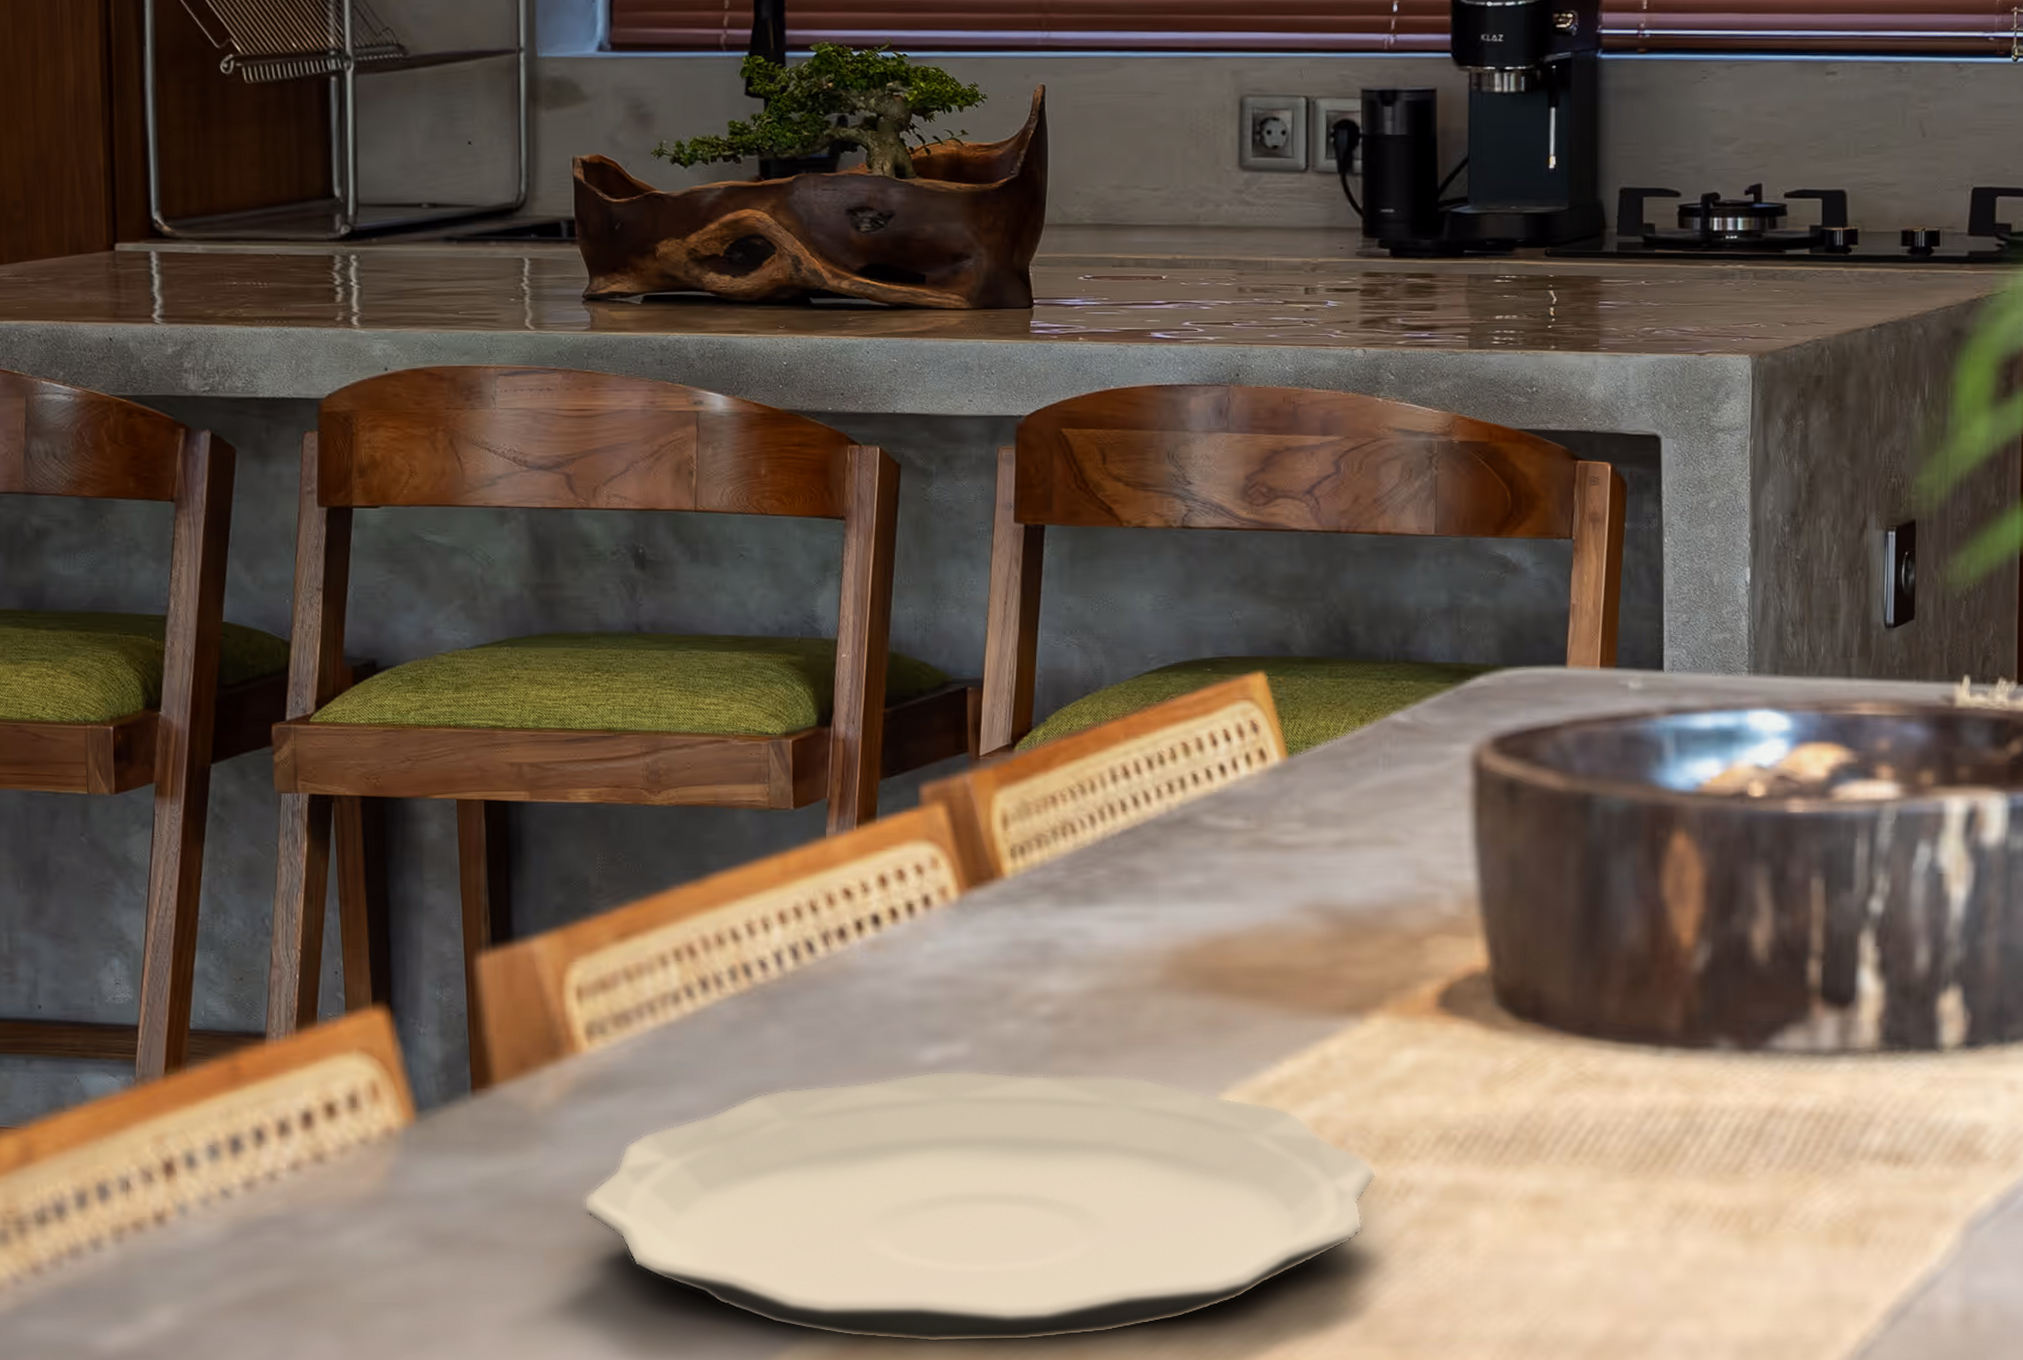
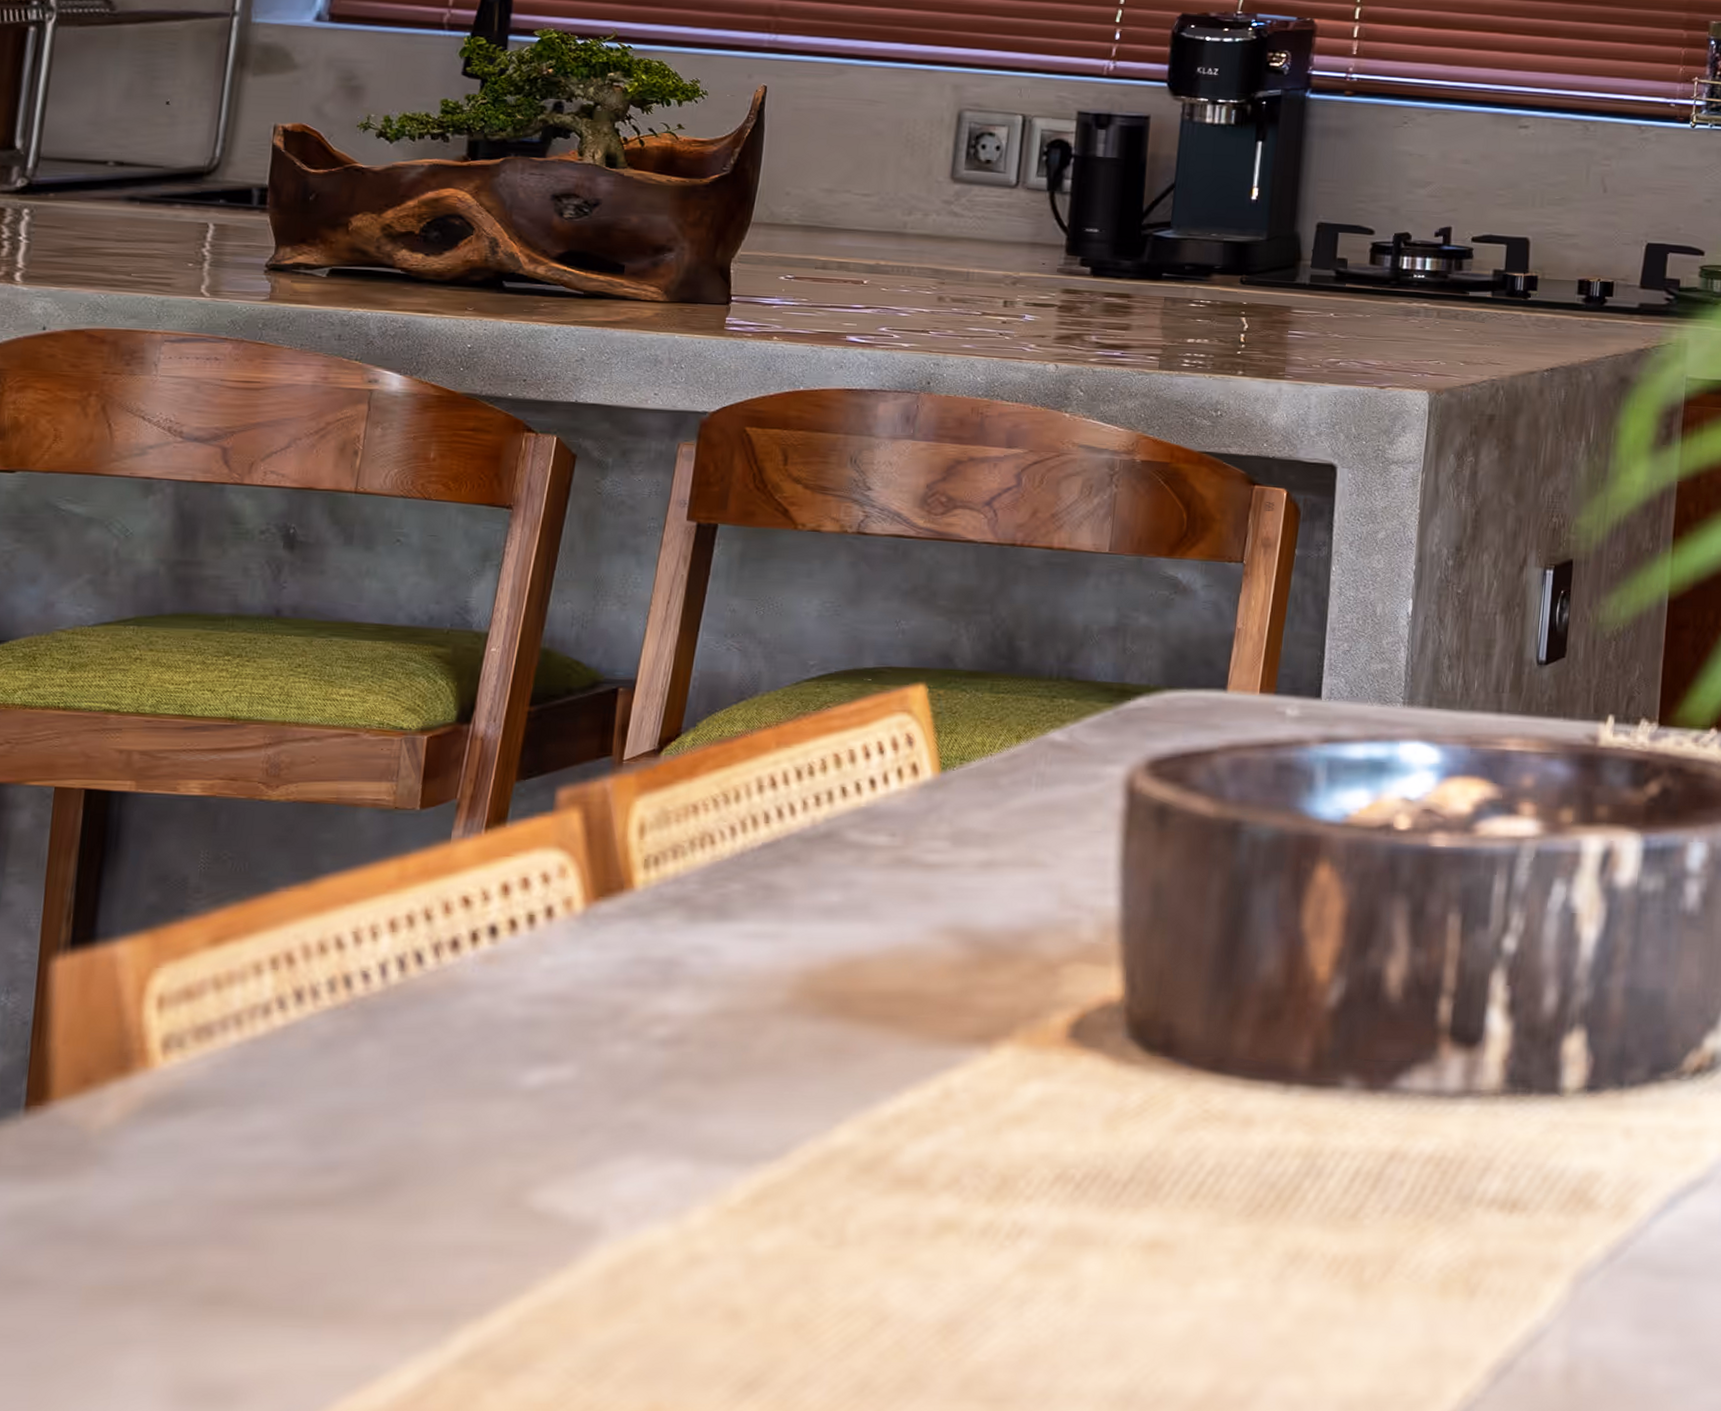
plate: present [584,1070,1377,1343] -> none [132,1095,989,1397]

